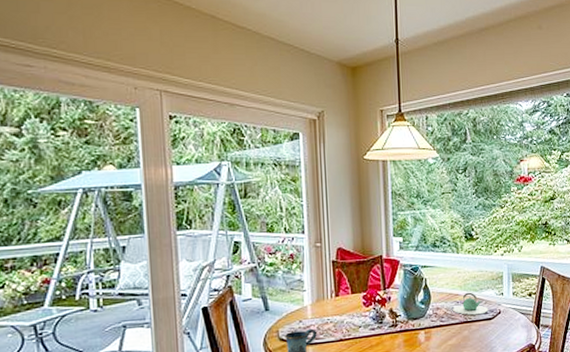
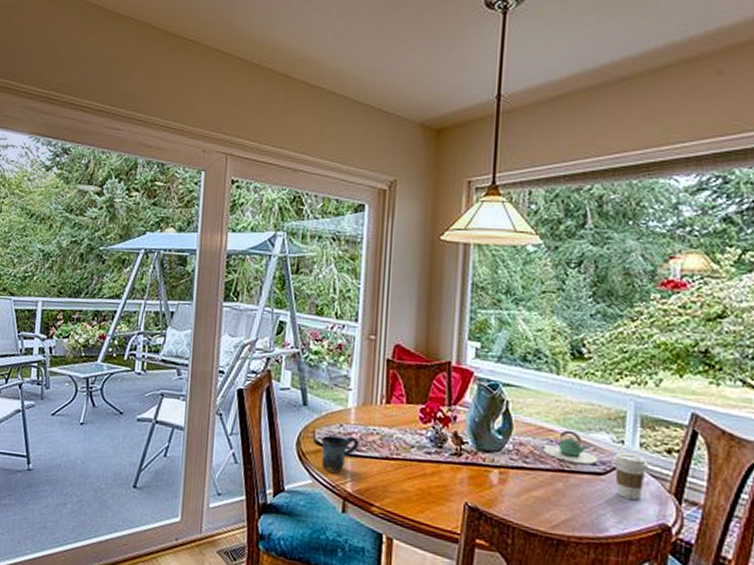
coffee cup: none [497,301,519,333] -> present [612,452,648,501]

